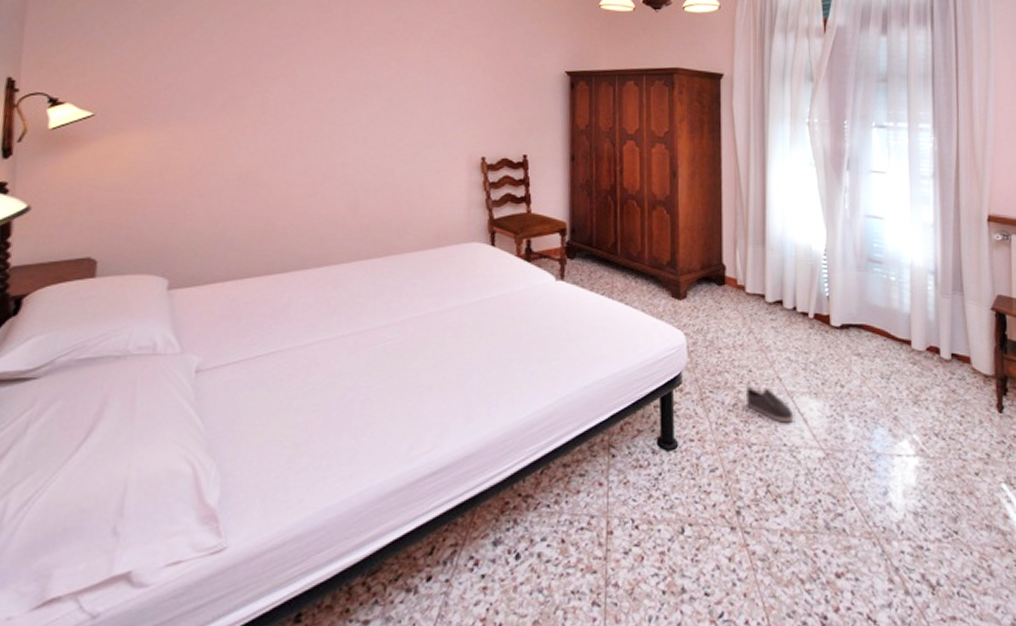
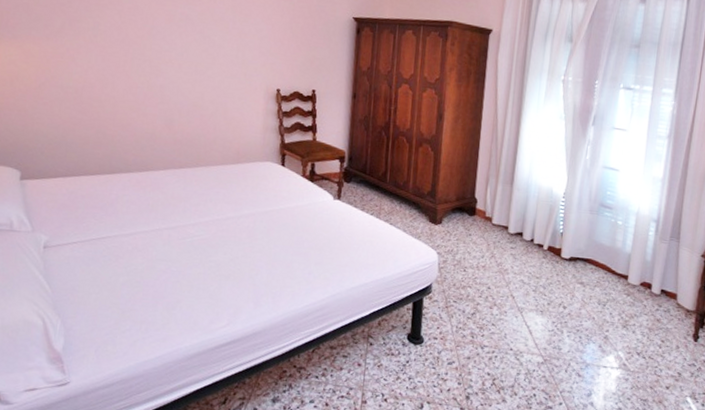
shoe: present [745,386,794,423] -> none [483,300,521,332]

